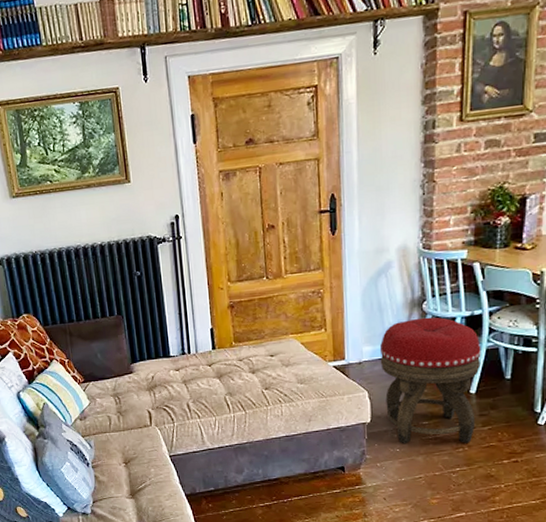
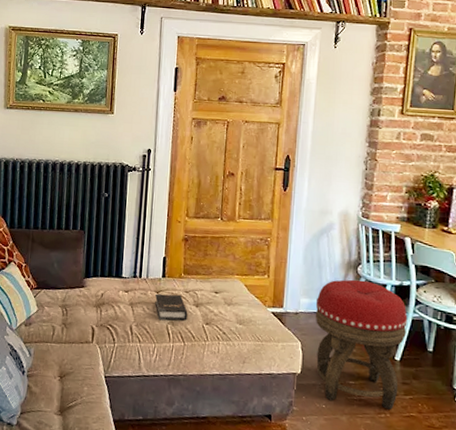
hardback book: none [208,364,245,393] -> present [155,293,188,321]

